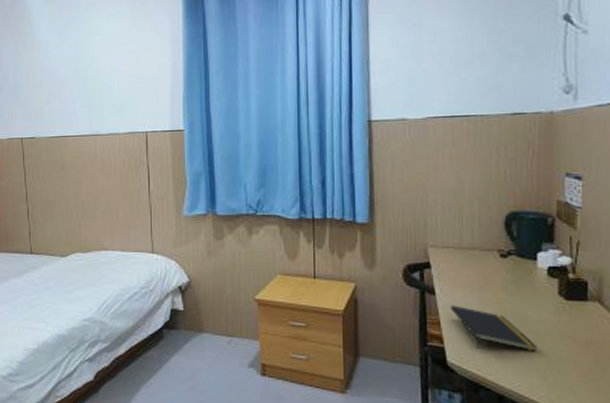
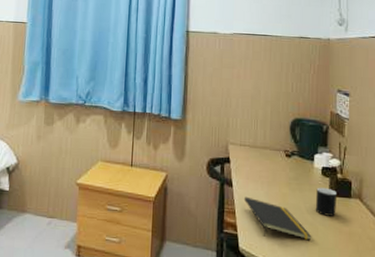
cup: none [540,290,568,323] -> present [315,187,336,217]

